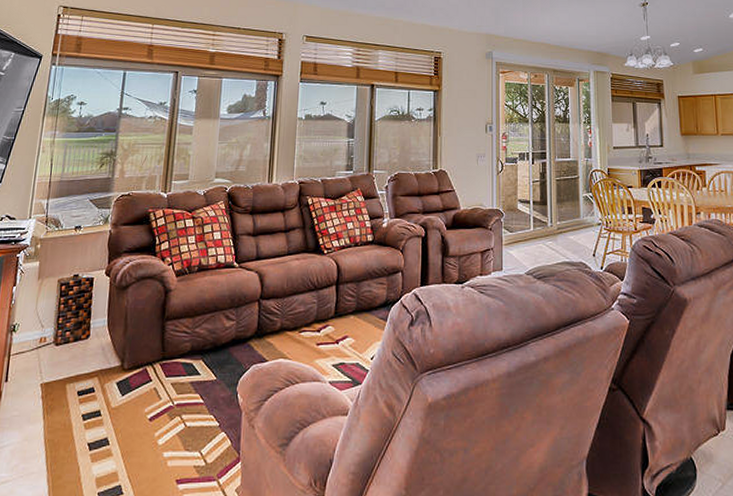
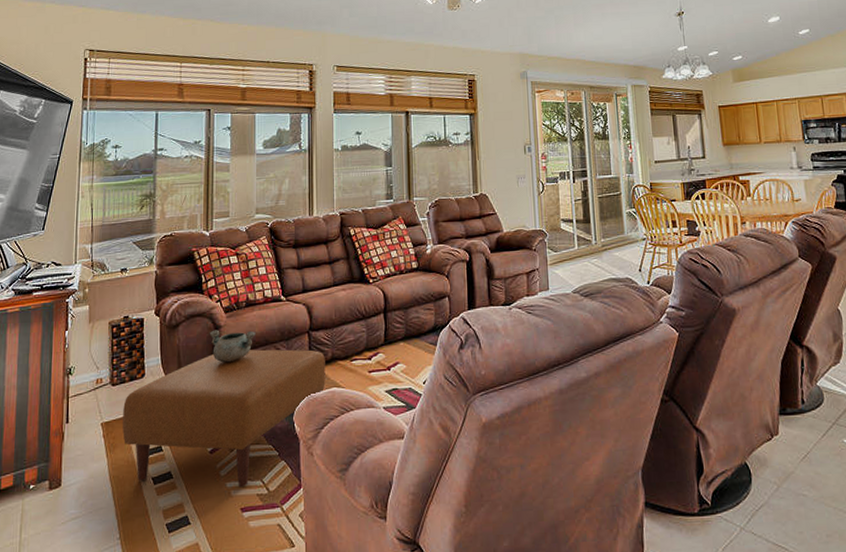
ottoman: none [62,316,274,458] -> present [122,349,326,488]
decorative bowl: none [158,293,206,328] -> present [209,330,256,363]

